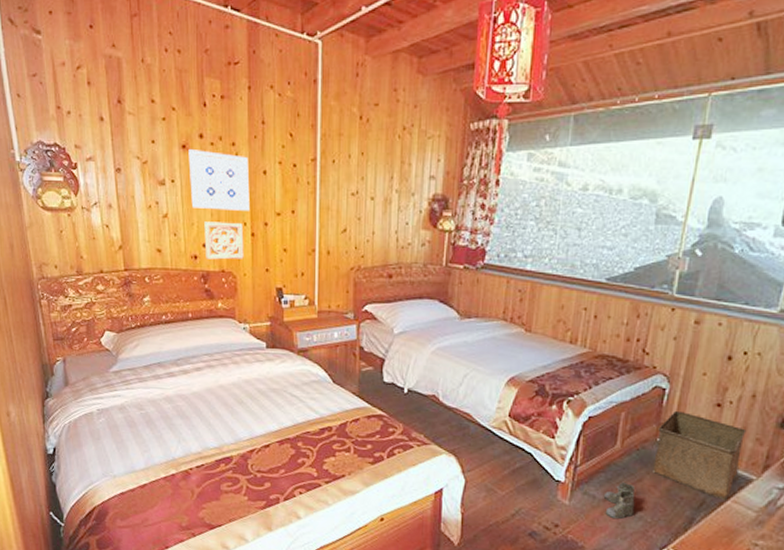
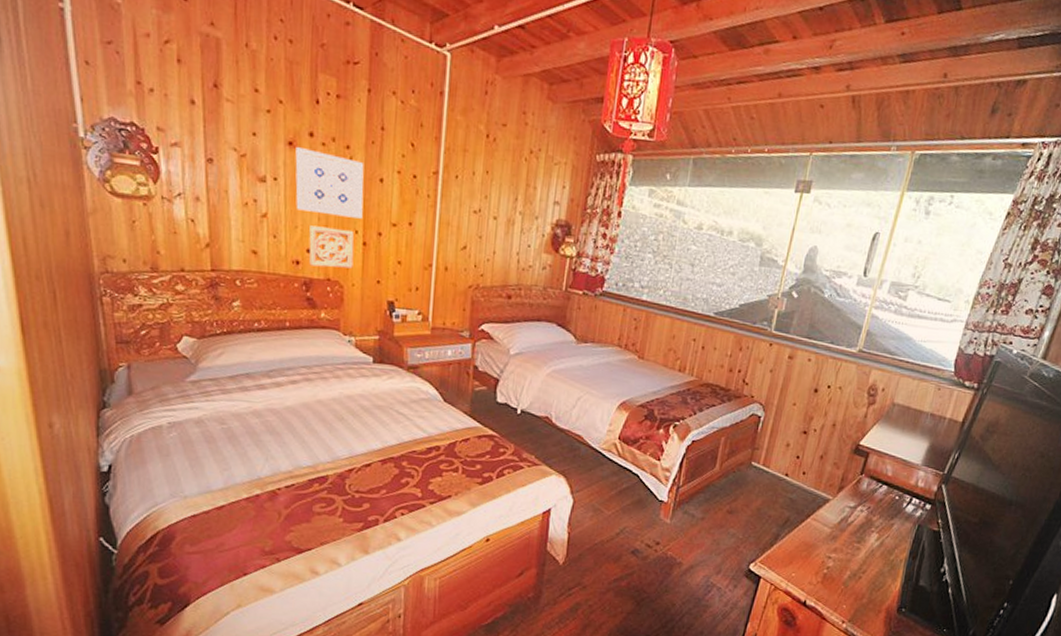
boots: present [603,481,636,520] -> none [701,501,731,537]
storage bin: present [653,410,747,502] -> none [746,436,827,519]

